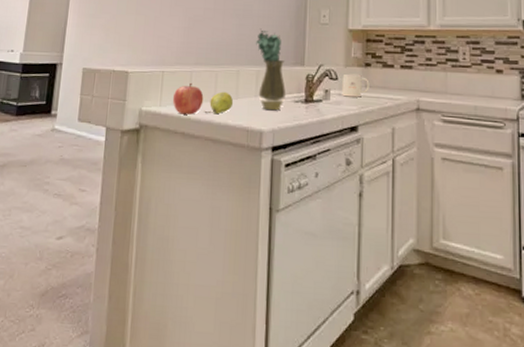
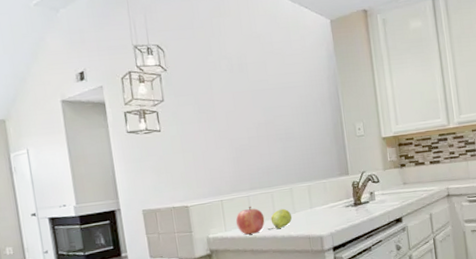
vase: present [256,28,287,111] -> none [302,148,338,218]
mug: present [342,73,370,97] -> none [383,174,407,196]

